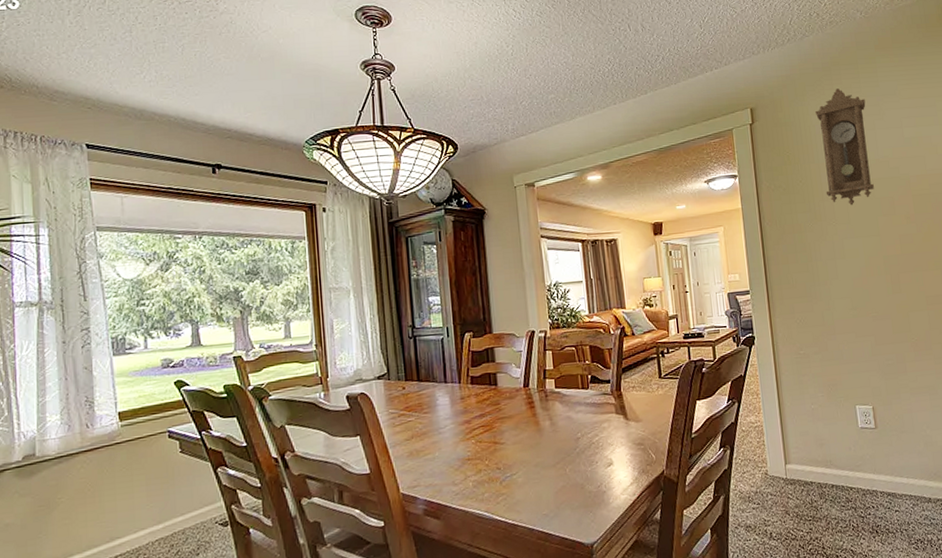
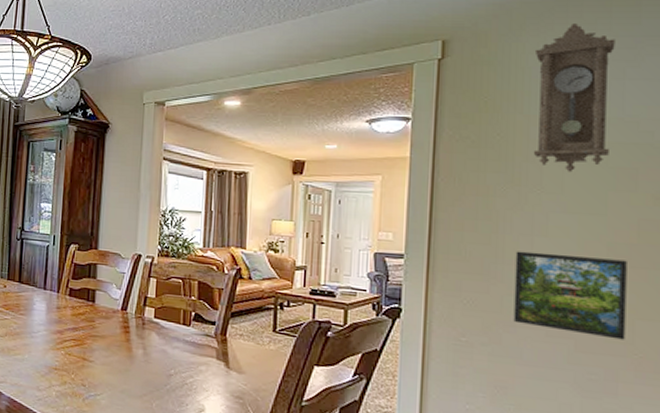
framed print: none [826,268,905,331] -> present [513,251,627,340]

